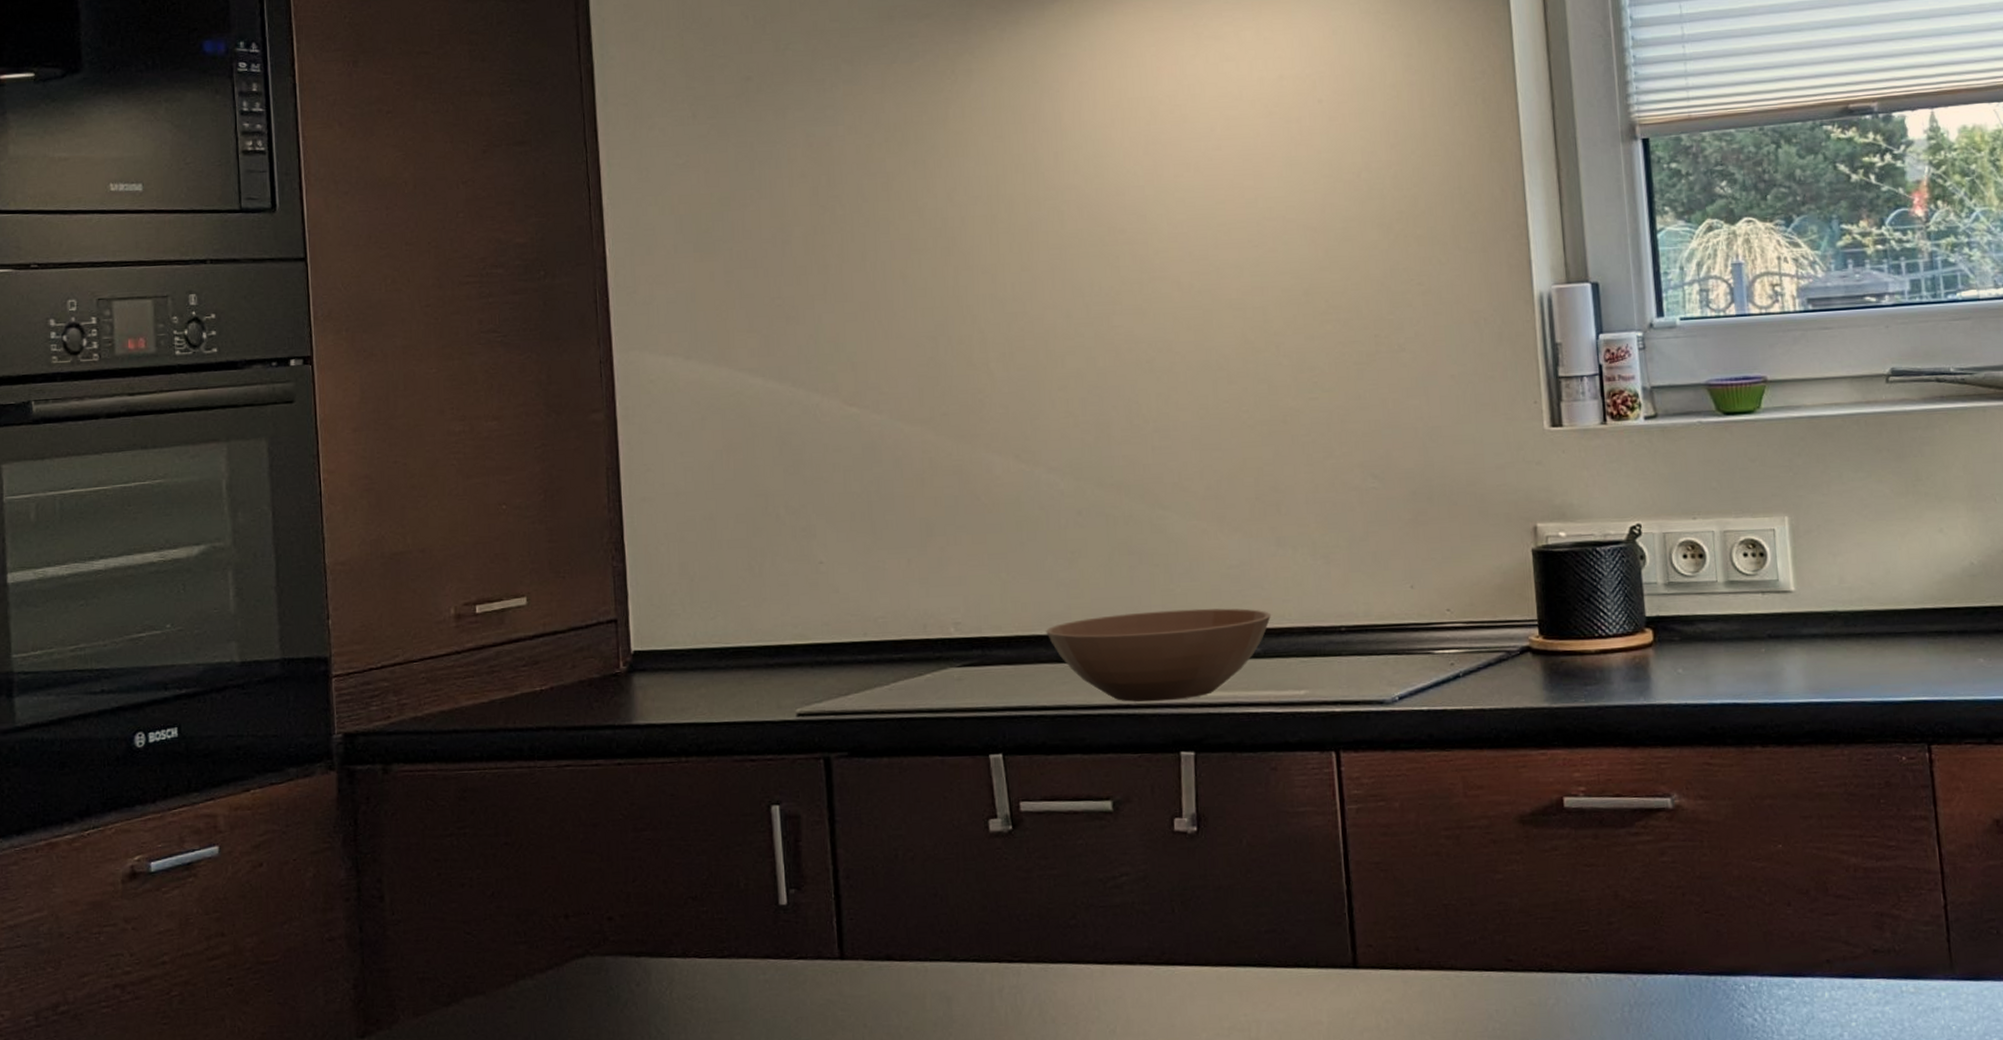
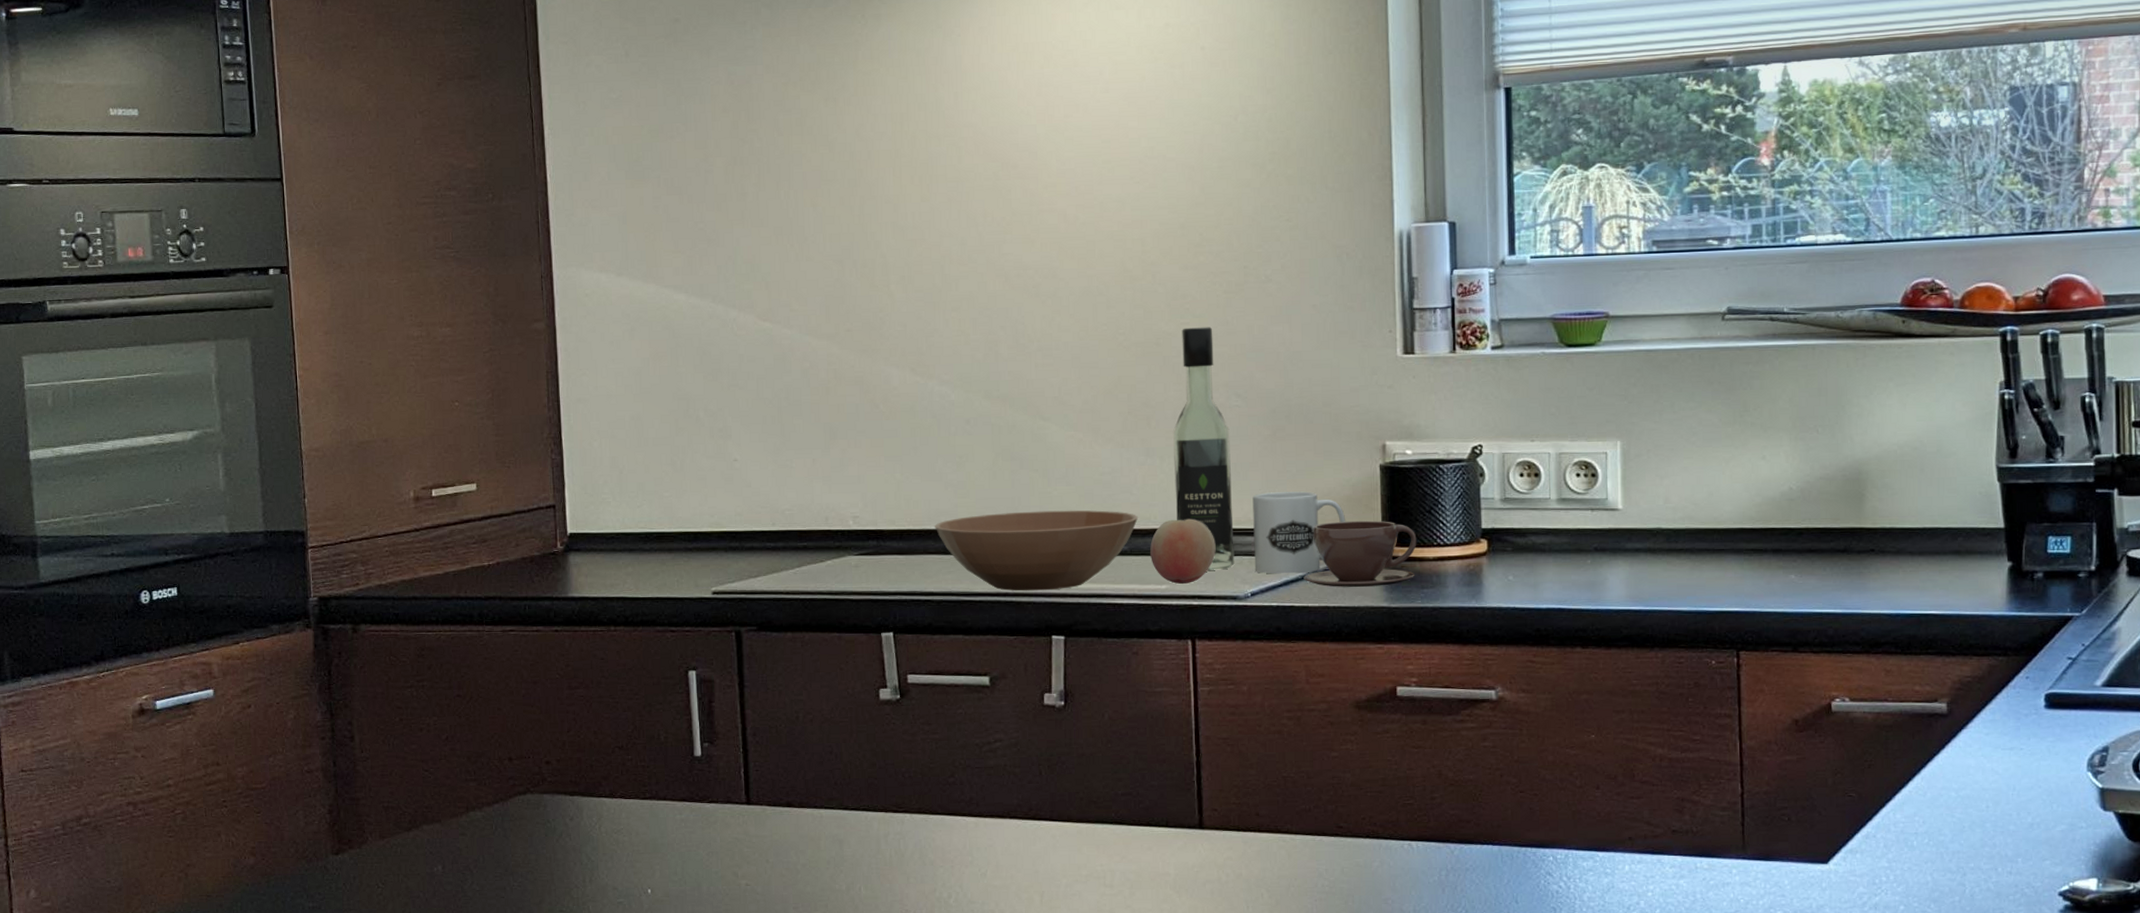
fruit: none [1285,615,1358,689] -> present [1150,519,1216,585]
bottle: none [1306,401,1379,672] -> present [1173,327,1235,570]
mug: none [1395,580,1499,675] -> present [1252,491,1346,574]
teacup: none [1455,611,1577,687] -> present [1303,520,1417,587]

